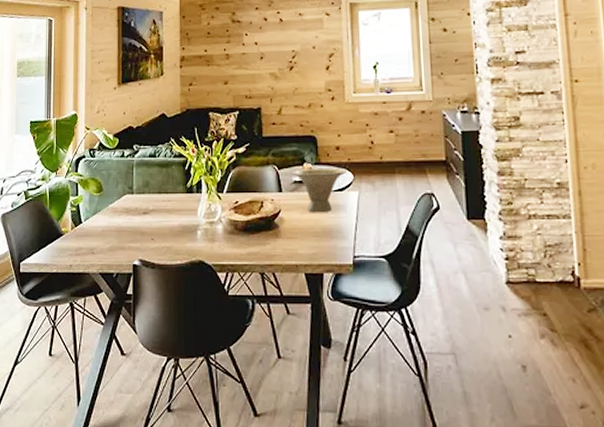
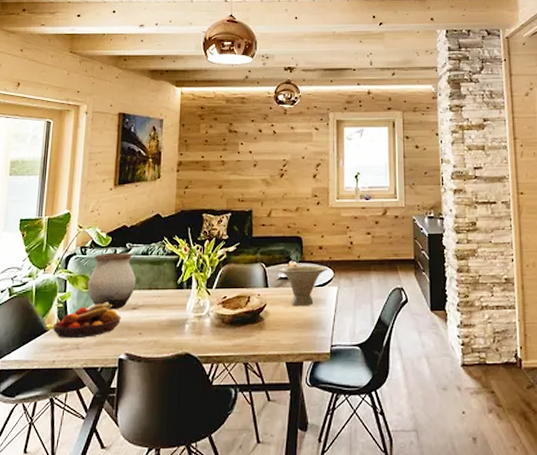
fruit bowl: none [67,206,133,244] -> present [52,302,121,339]
vase: none [98,154,146,214] -> present [87,252,137,310]

